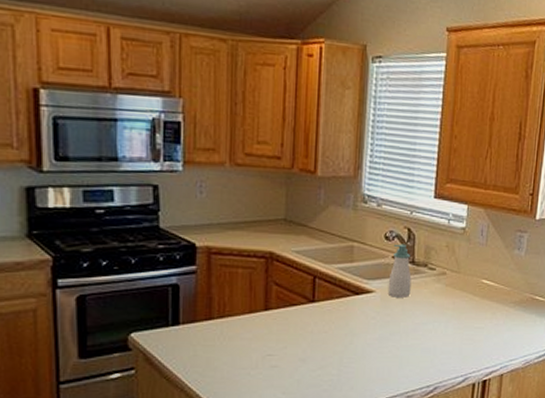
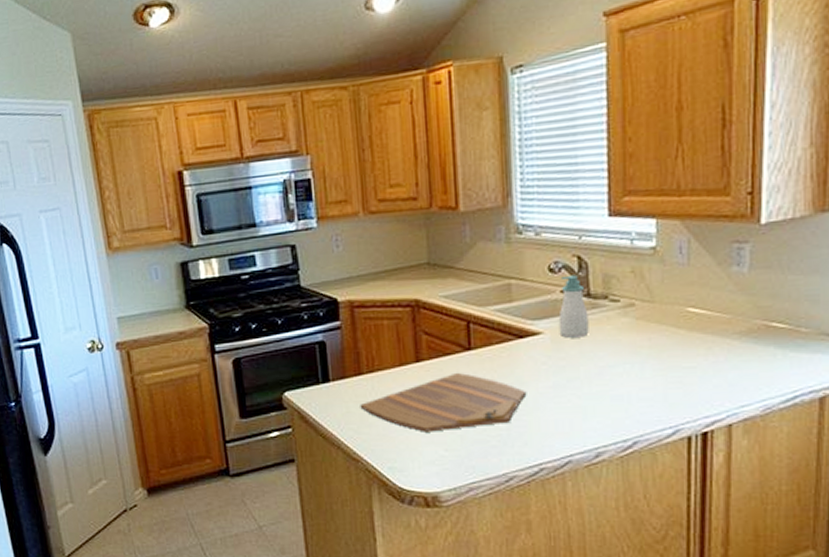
cutting board: none [207,322,357,376] -> present [360,372,527,432]

